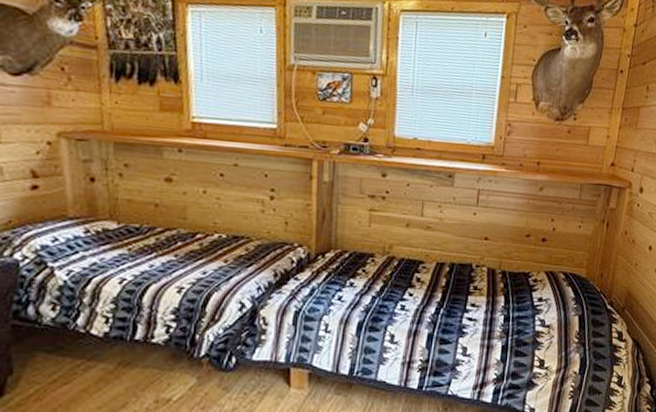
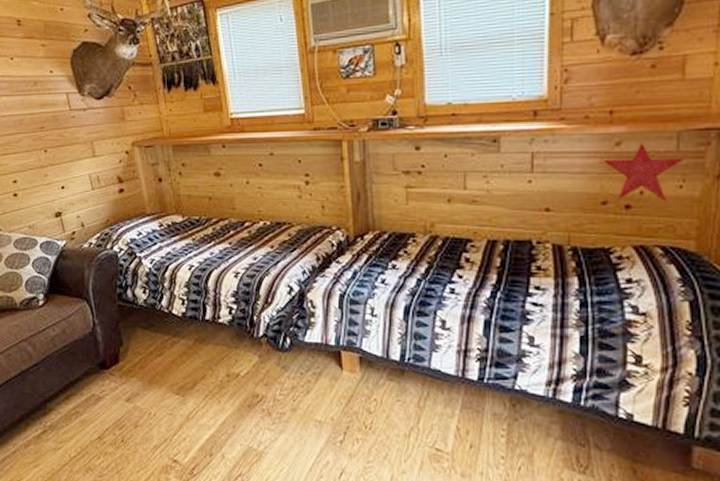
decorative star: none [530,190,584,238] -> present [603,142,685,202]

